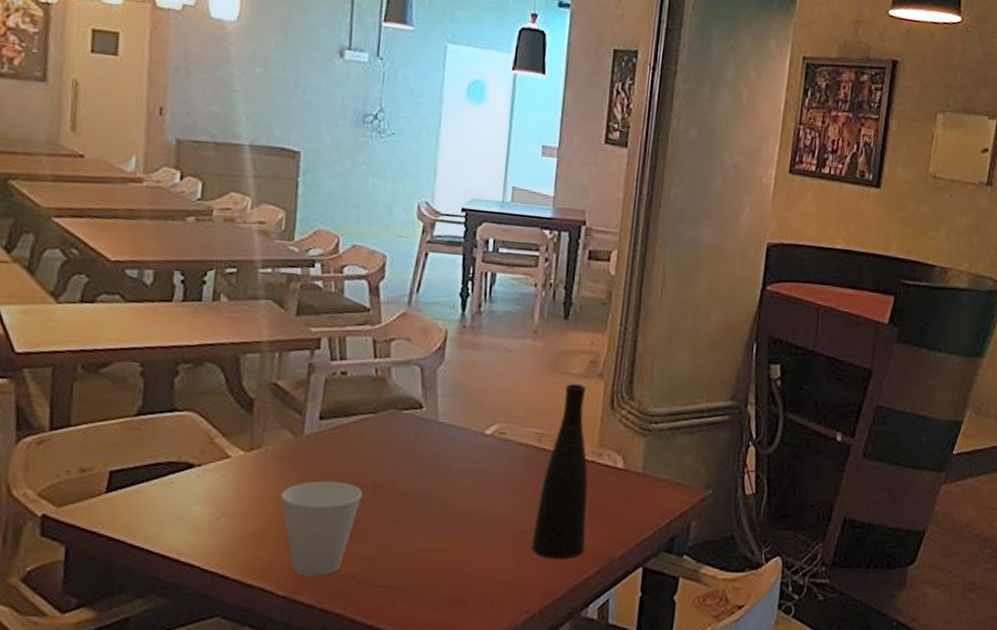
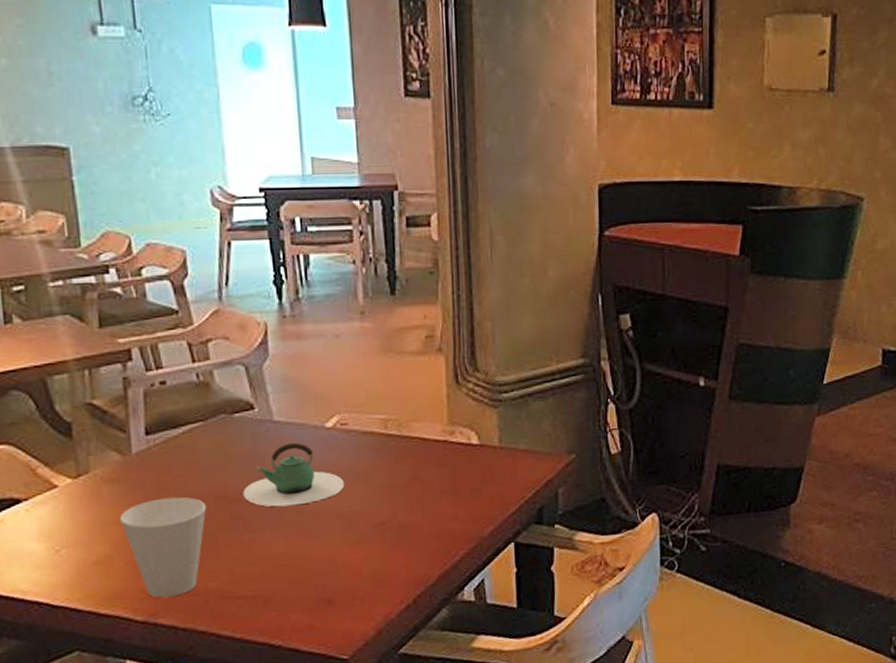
teapot: none [398,444,494,505] -> present [243,442,345,507]
vase: present [531,383,588,560] -> none [393,361,451,547]

